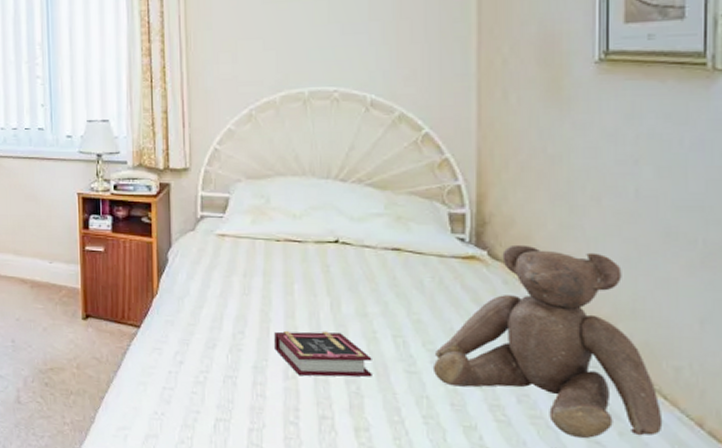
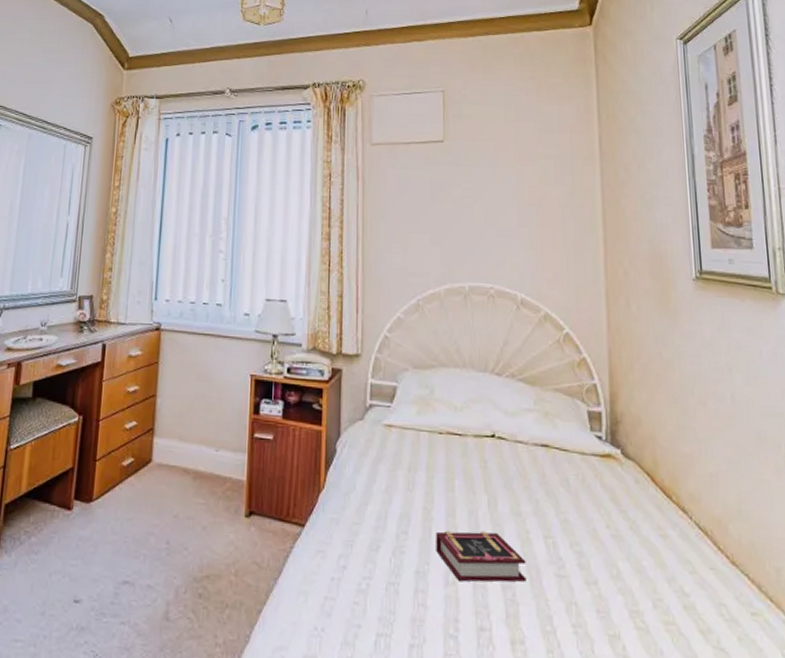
teddy bear: present [432,244,663,439] -> none [579,444,772,646]

